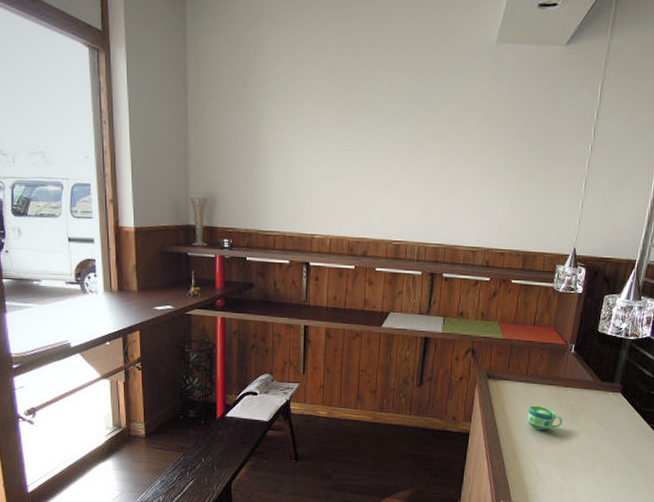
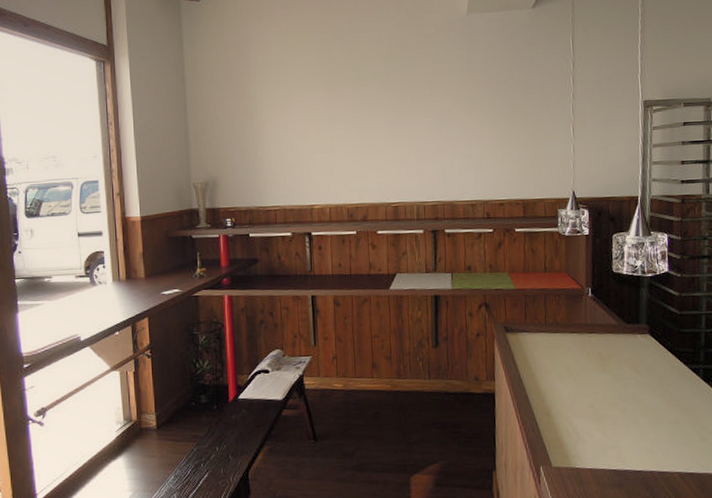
cup: present [527,405,563,431] -> none [553,356,593,383]

